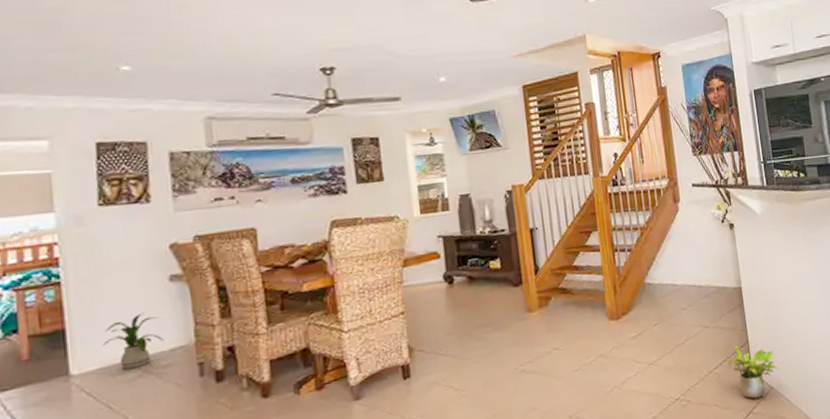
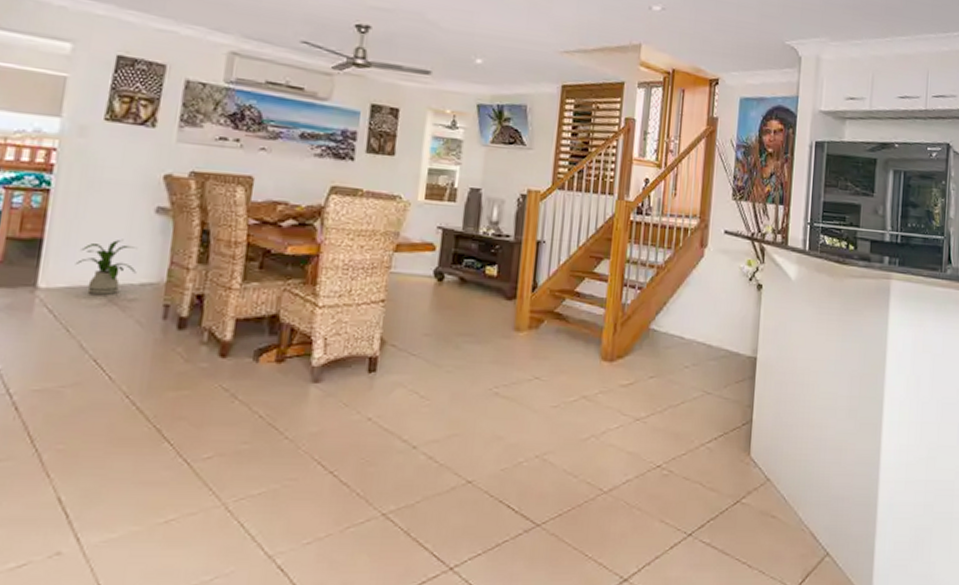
potted plant: present [727,344,778,399] -> none [723,420,780,487]

